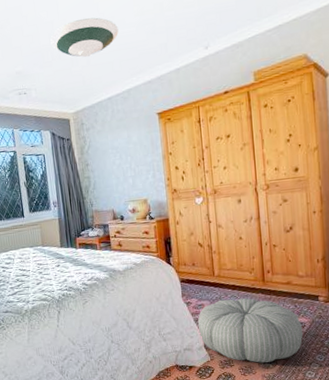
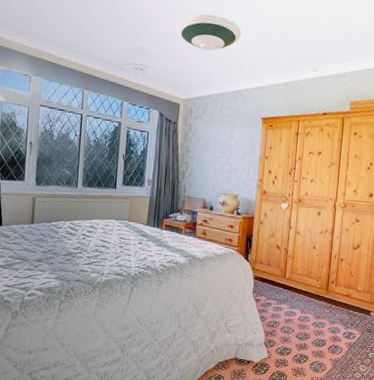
pouf: present [197,297,304,363] -> none [262,301,353,366]

